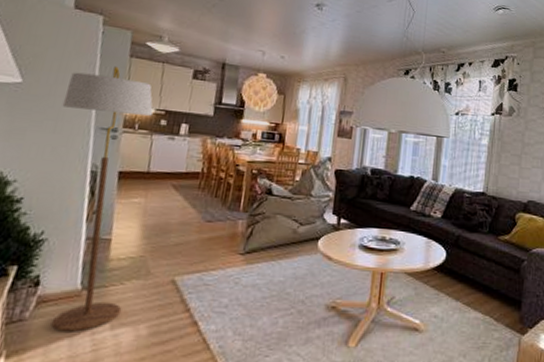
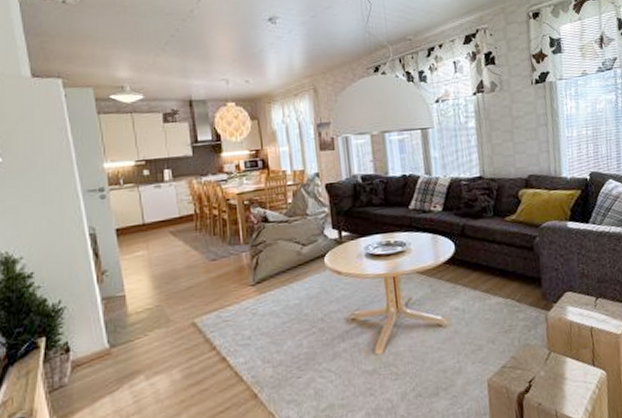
floor lamp: present [51,66,153,332] -> none [45,126,152,391]

